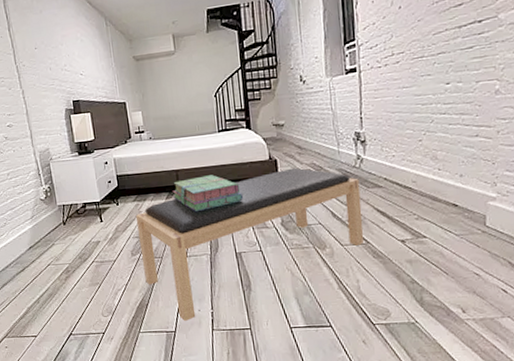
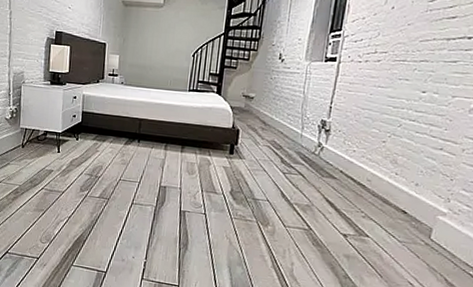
bench: present [136,167,363,322] -> none [88,141,315,265]
stack of books: present [172,175,244,212] -> none [132,129,200,163]

